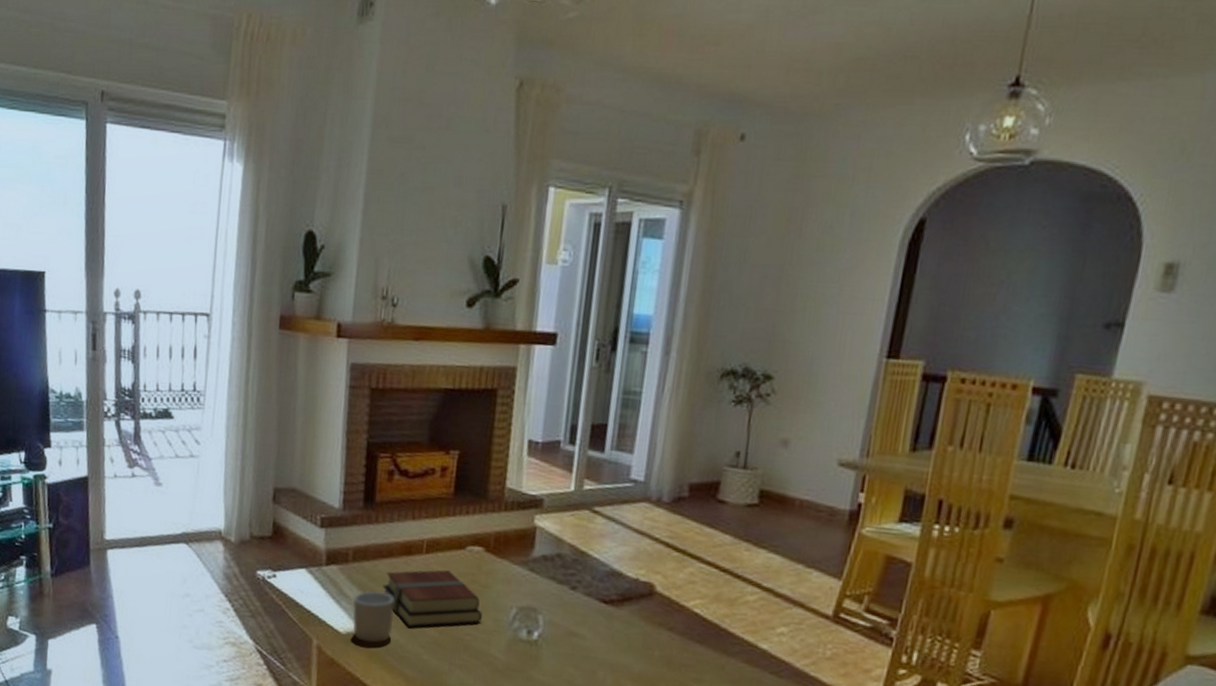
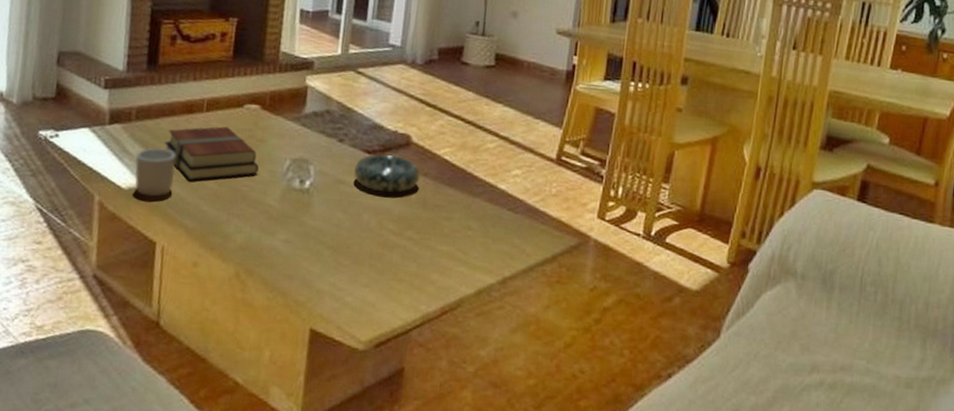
decorative bowl: none [587,604,666,650] -> present [353,154,421,194]

